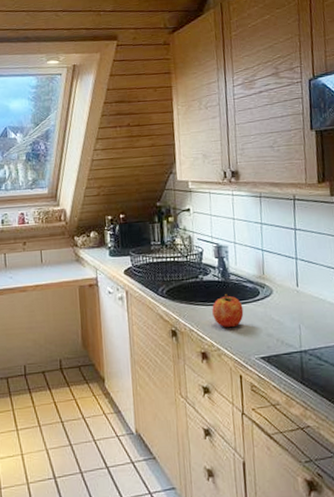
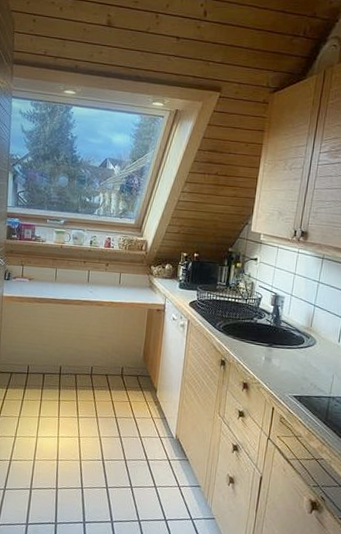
fruit: present [212,294,244,327] -> none [259,338,287,366]

